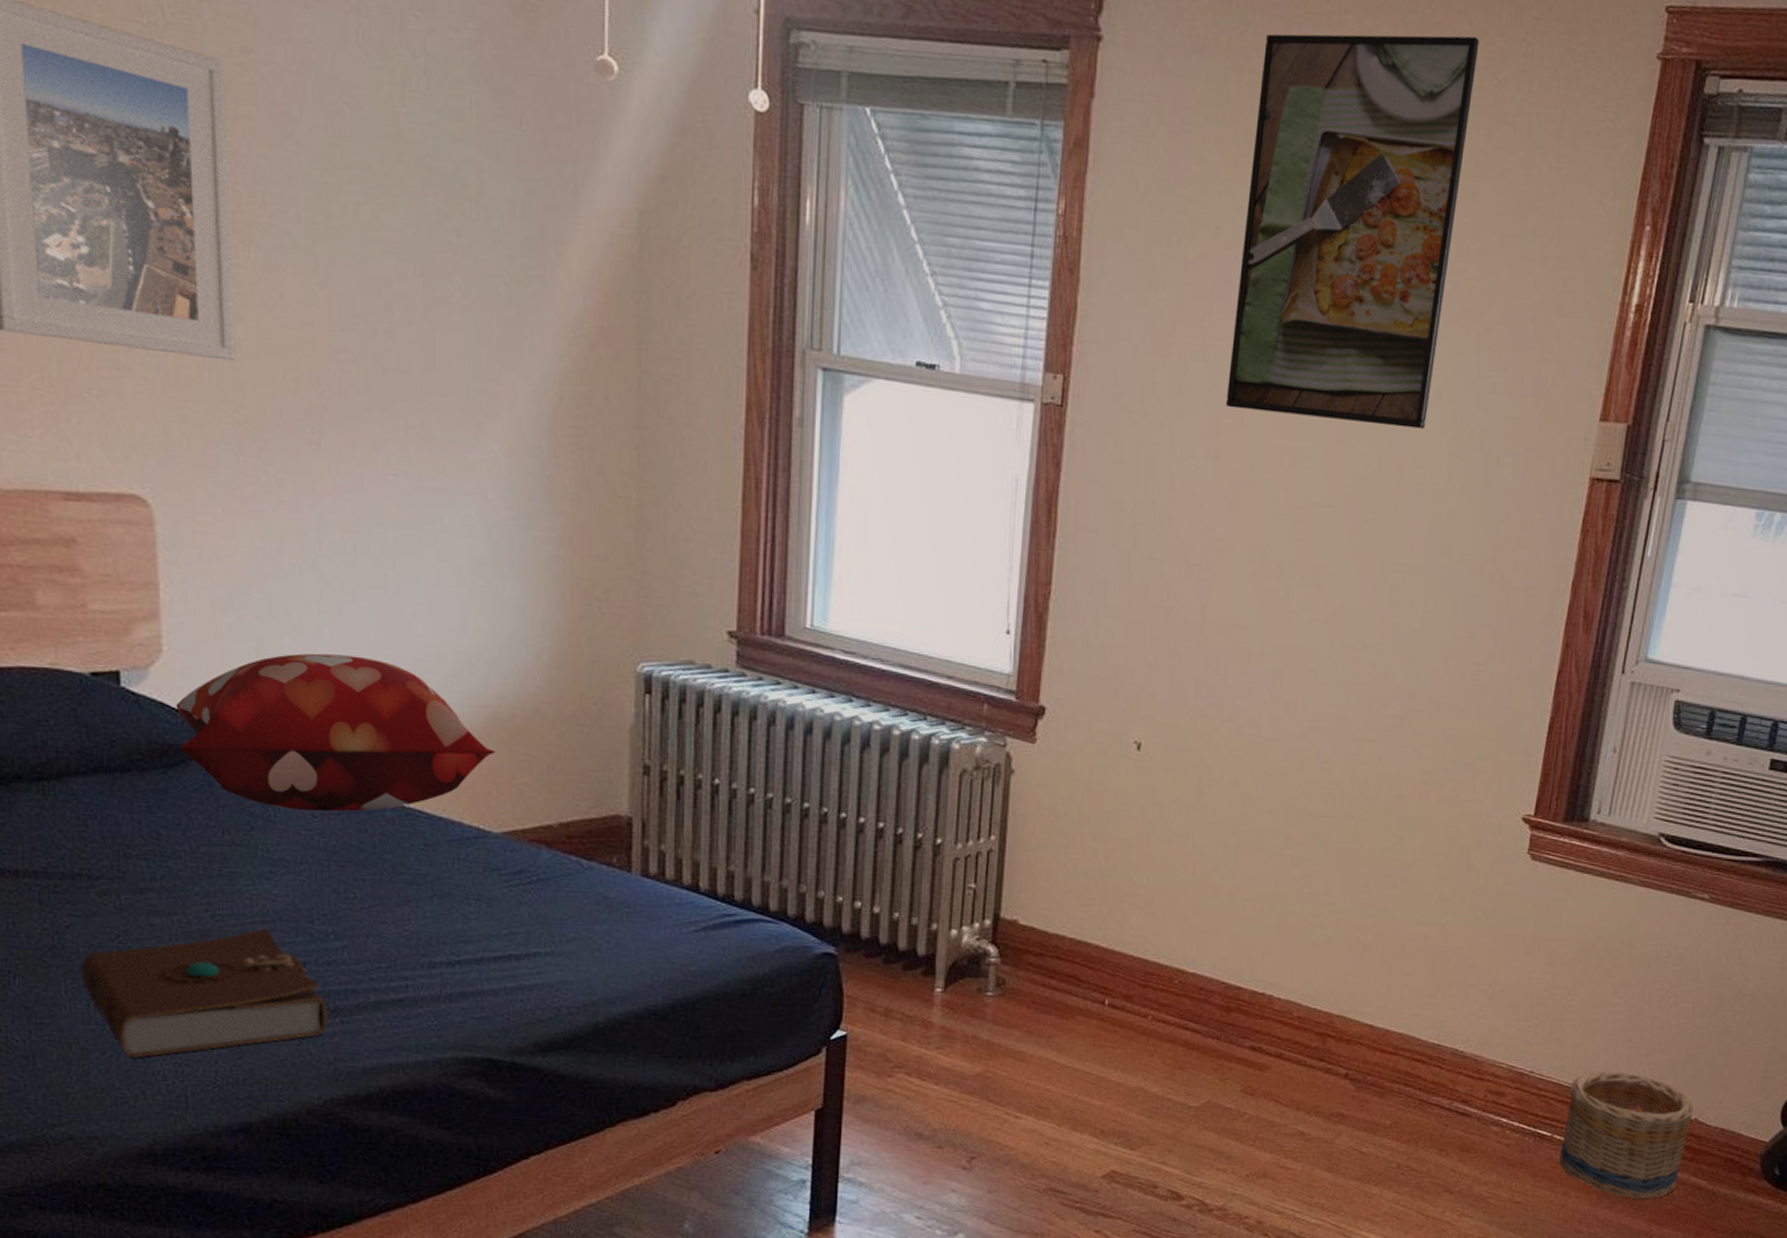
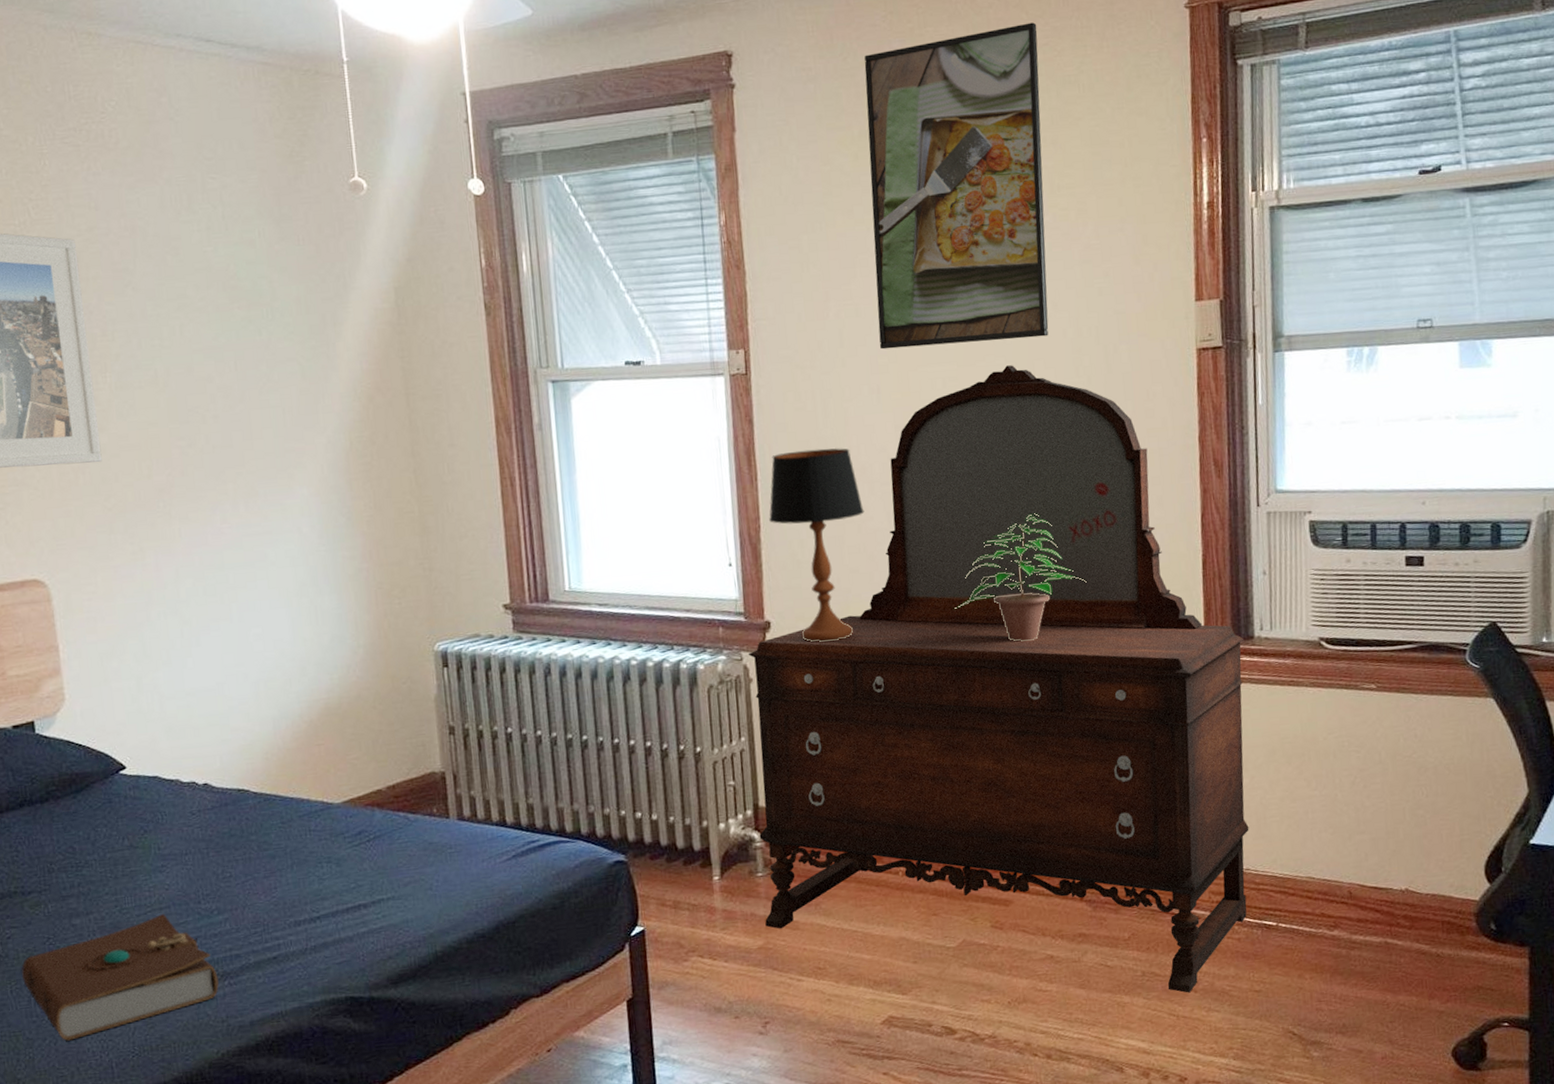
decorative pillow: present [175,653,496,812] -> none [78,676,330,812]
dresser: none [987,455,1578,1194] -> present [749,365,1249,993]
table lamp: none [1062,510,1176,743] -> present [769,447,865,642]
potted plant: none [1260,635,1416,781] -> present [953,513,1087,642]
basket: present [1558,1071,1694,1199] -> none [1285,856,1403,972]

